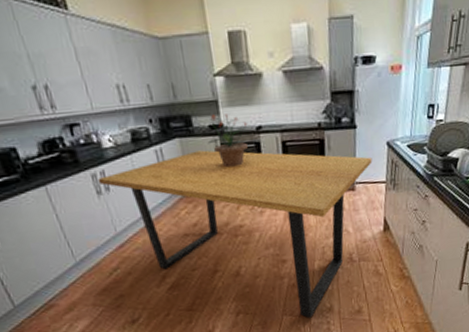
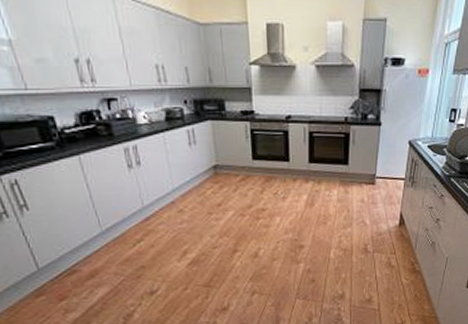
dining table: present [97,150,373,318] -> none [130,134,394,303]
potted plant: present [209,113,248,168] -> none [239,100,278,153]

